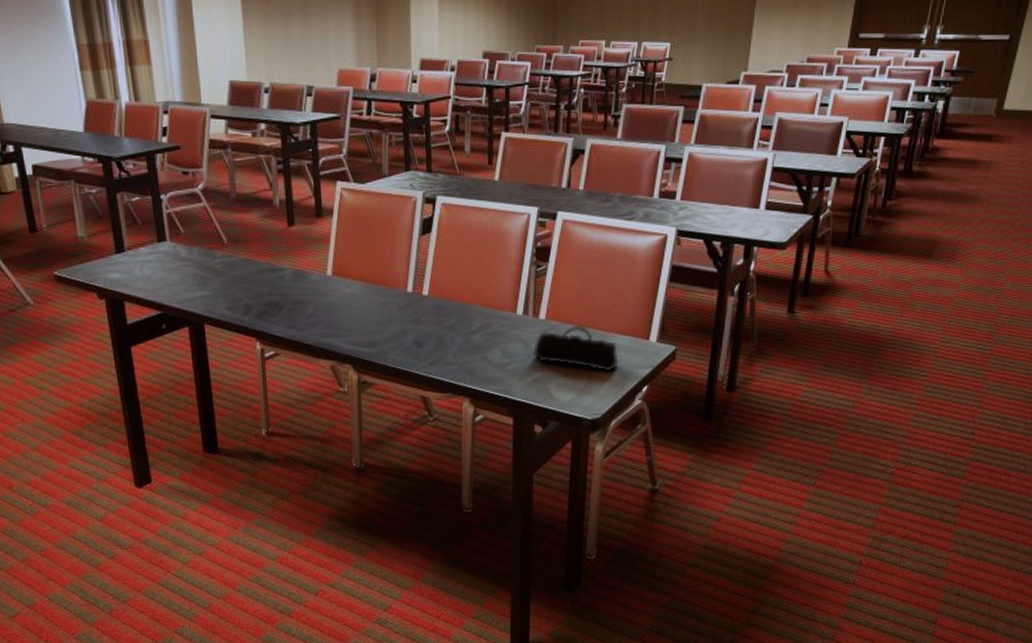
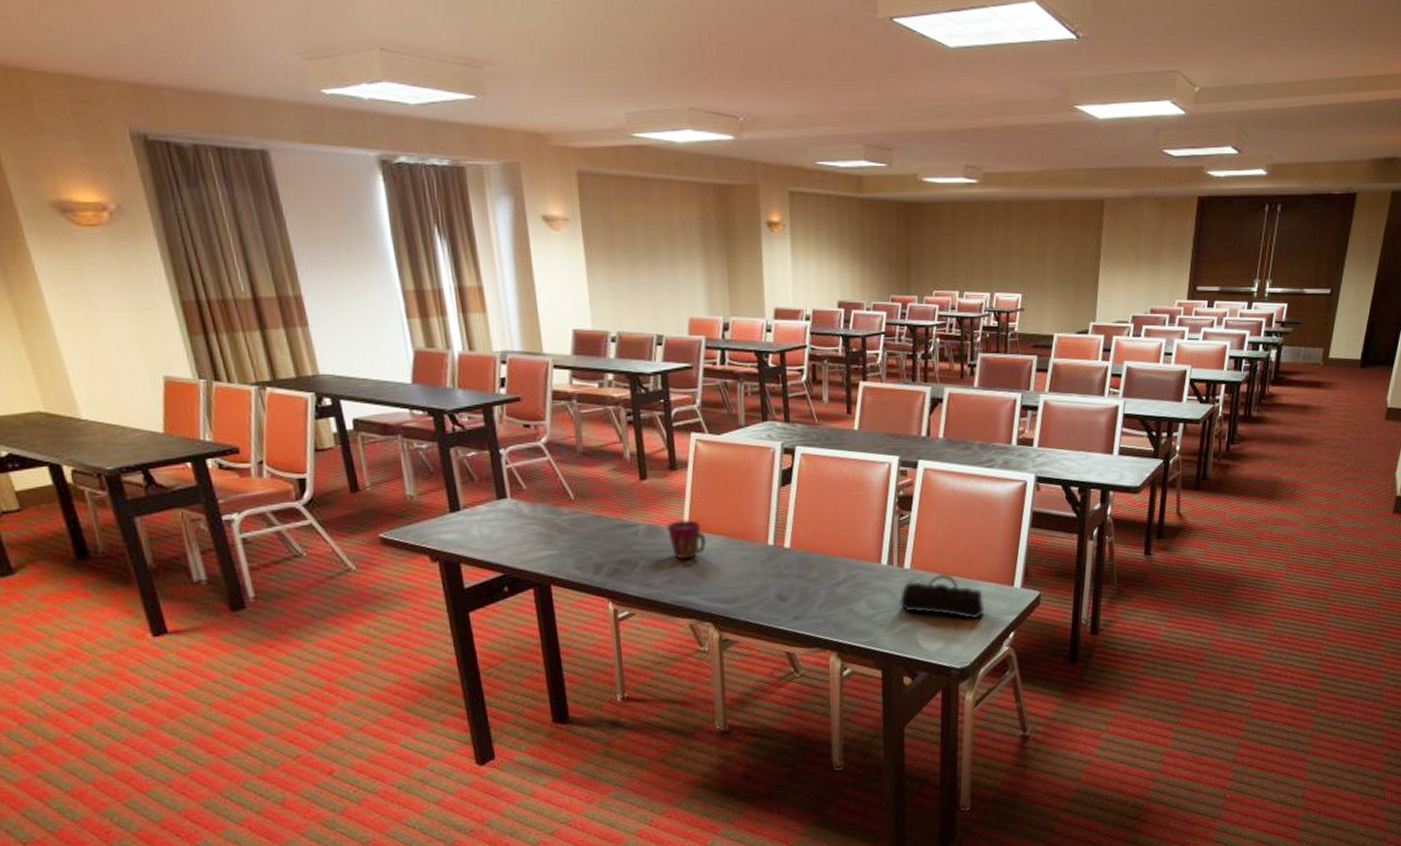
cup: none [311,264,349,304] -> present [665,519,706,560]

